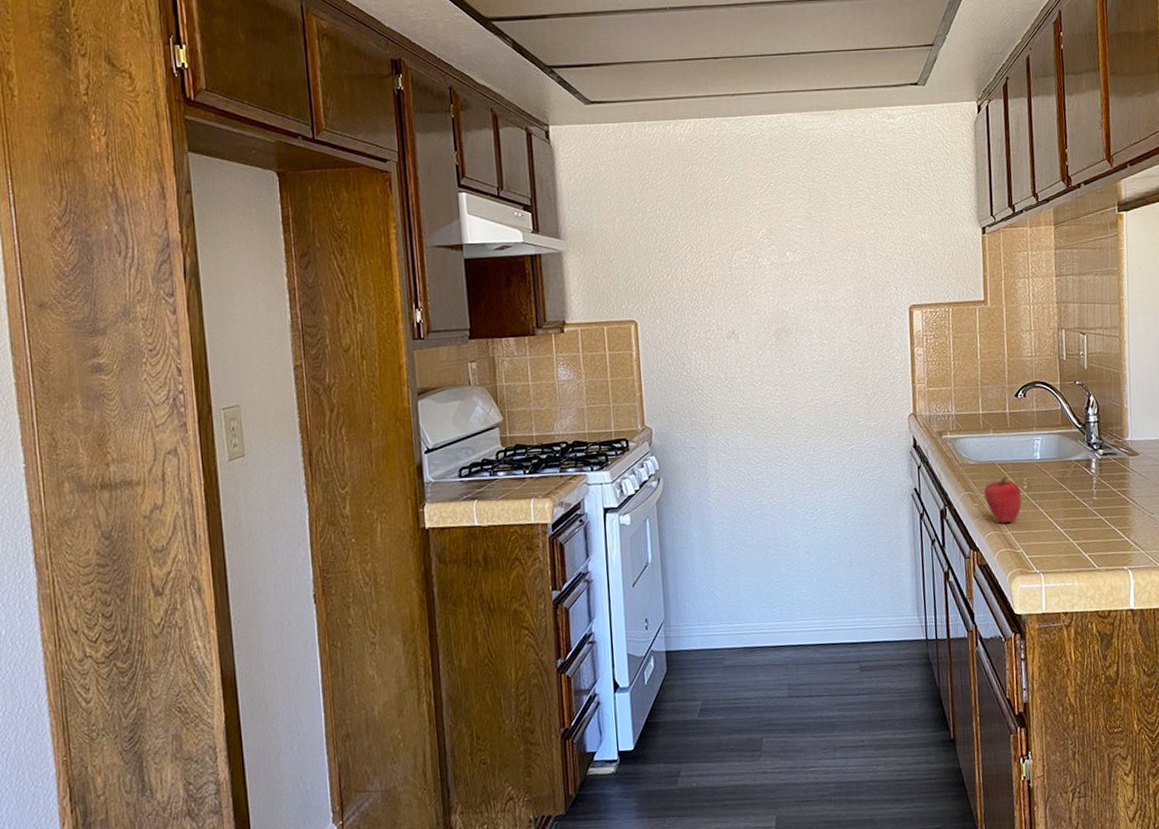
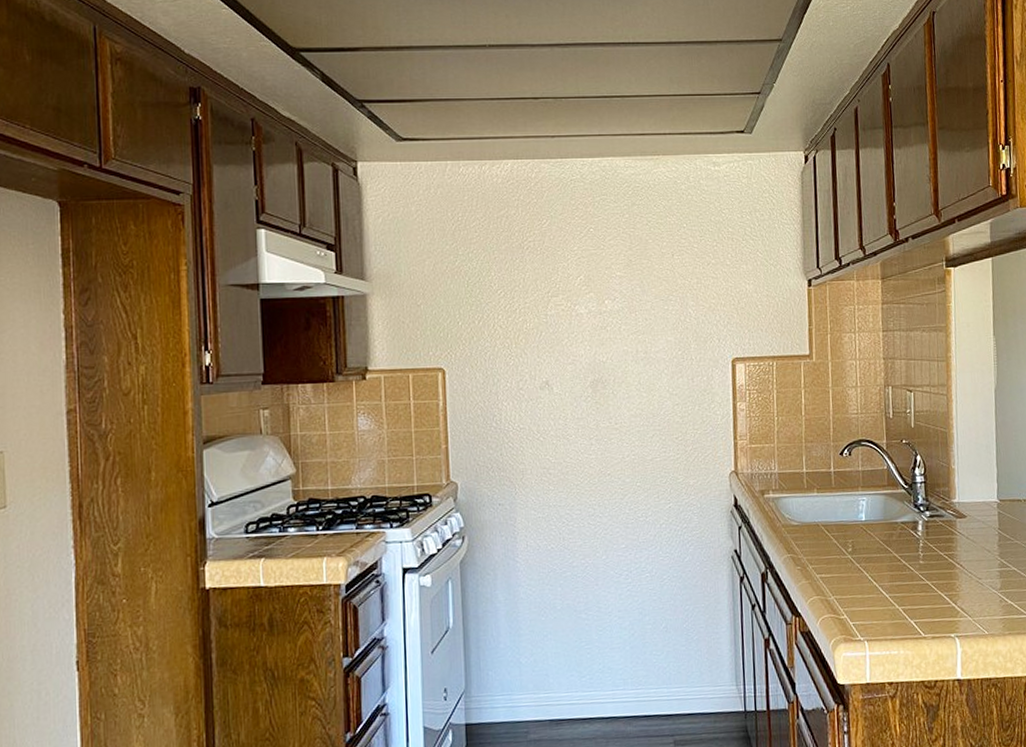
apple: present [984,476,1022,524] -> none [807,538,846,588]

